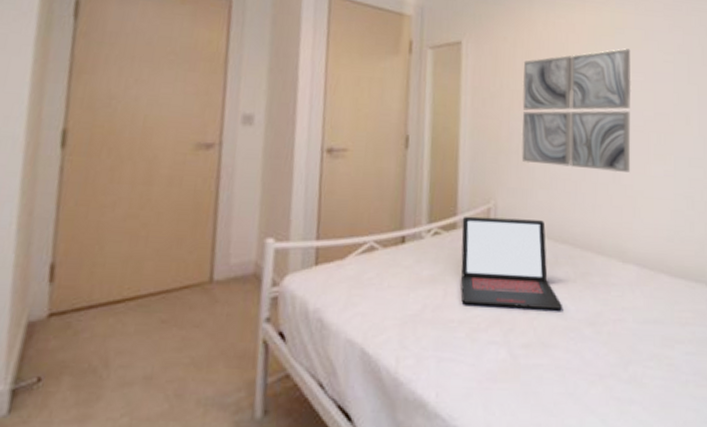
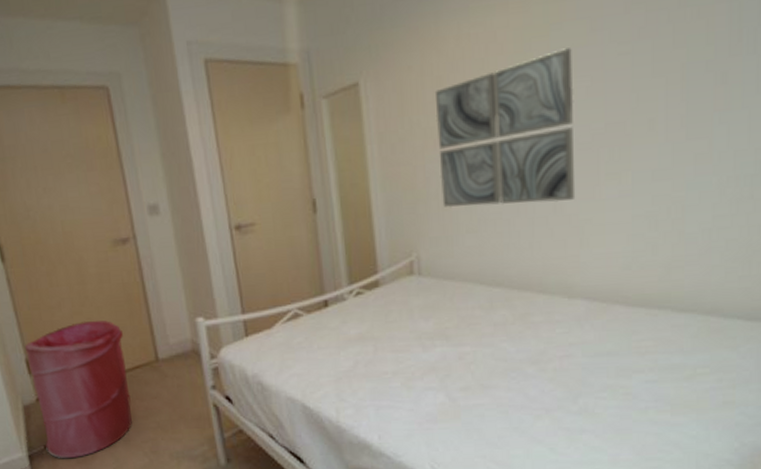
laundry hamper: none [39,226,180,397] -> present [24,320,132,458]
laptop: present [460,216,563,309] -> none [384,266,502,357]

